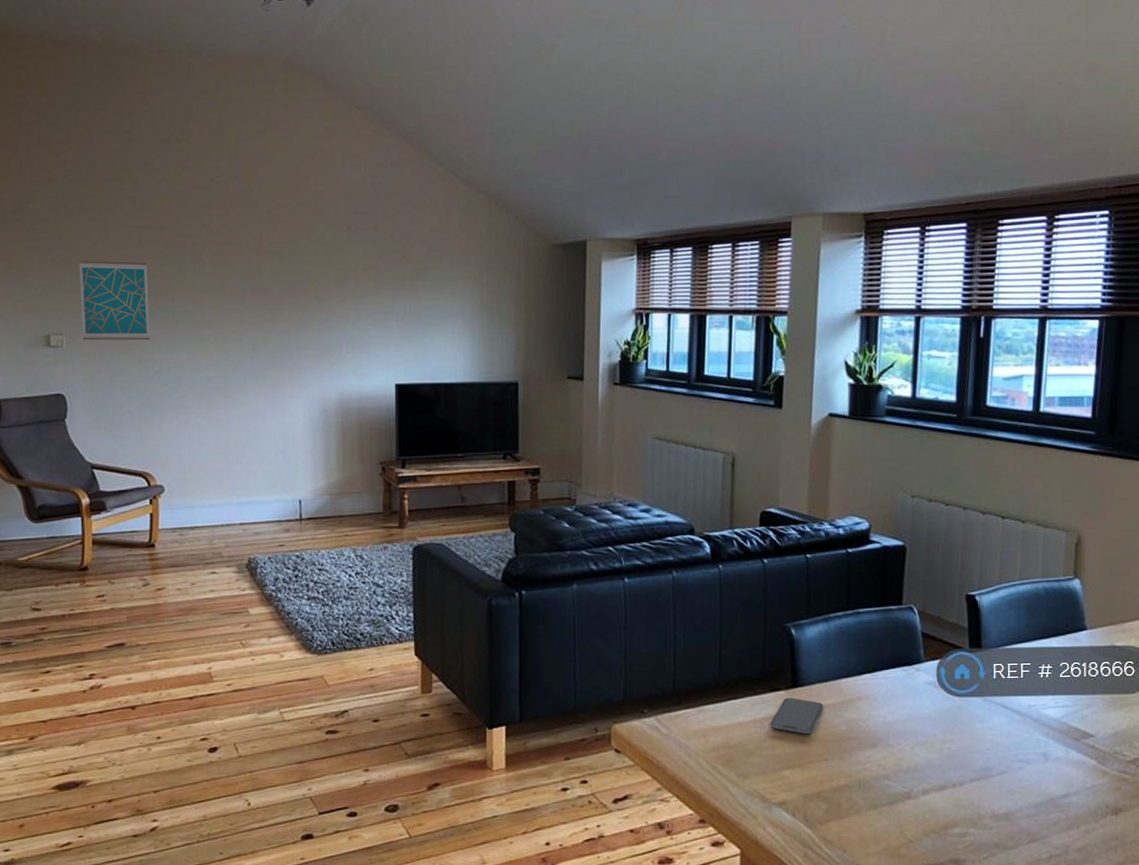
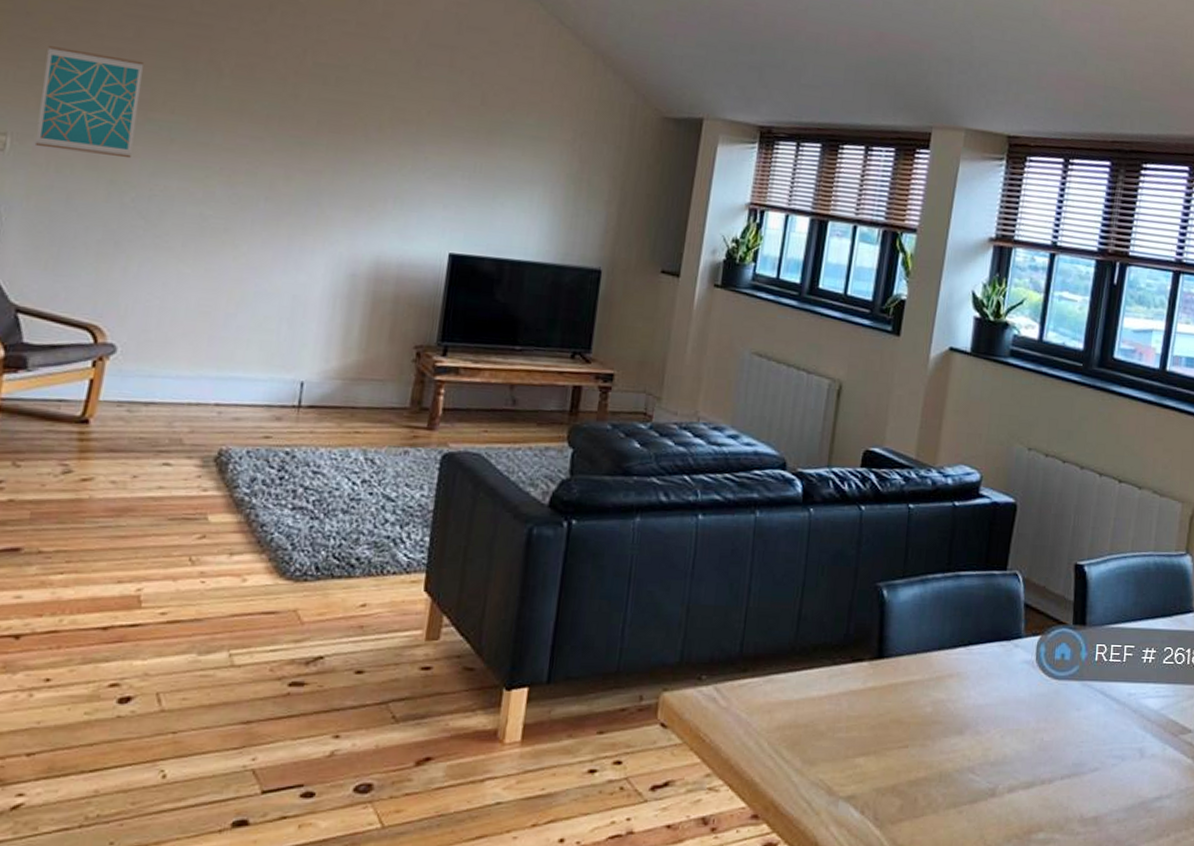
smartphone: present [770,697,824,733] -> none [847,670,910,714]

